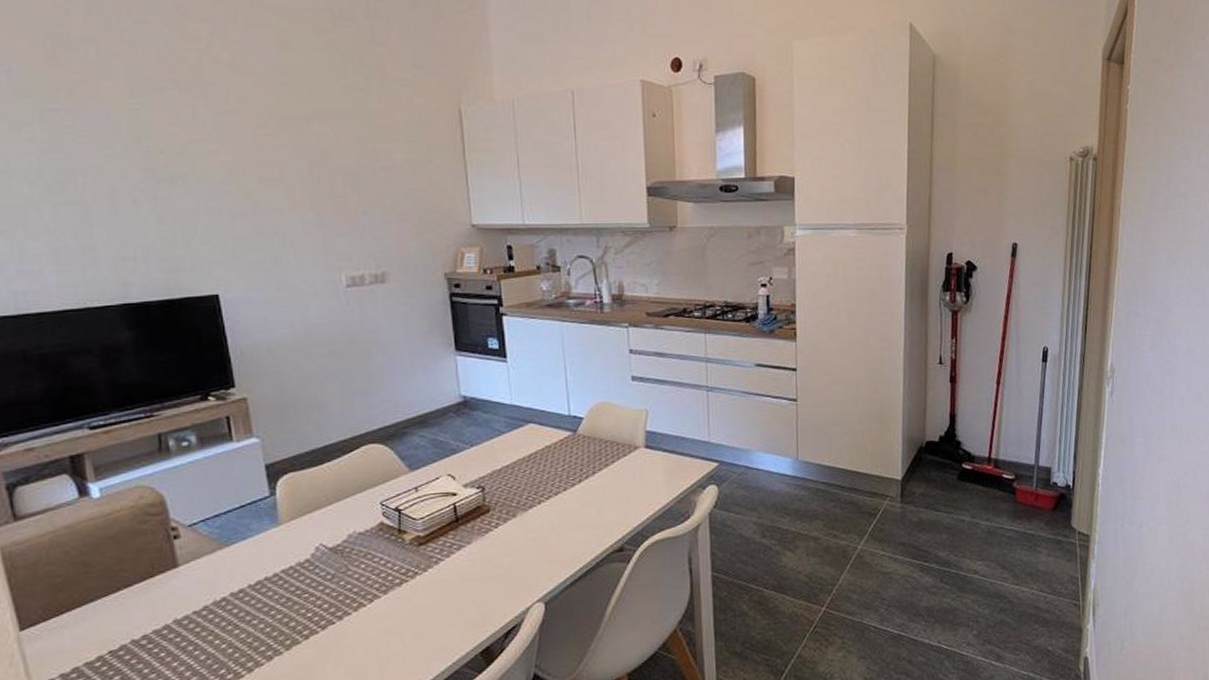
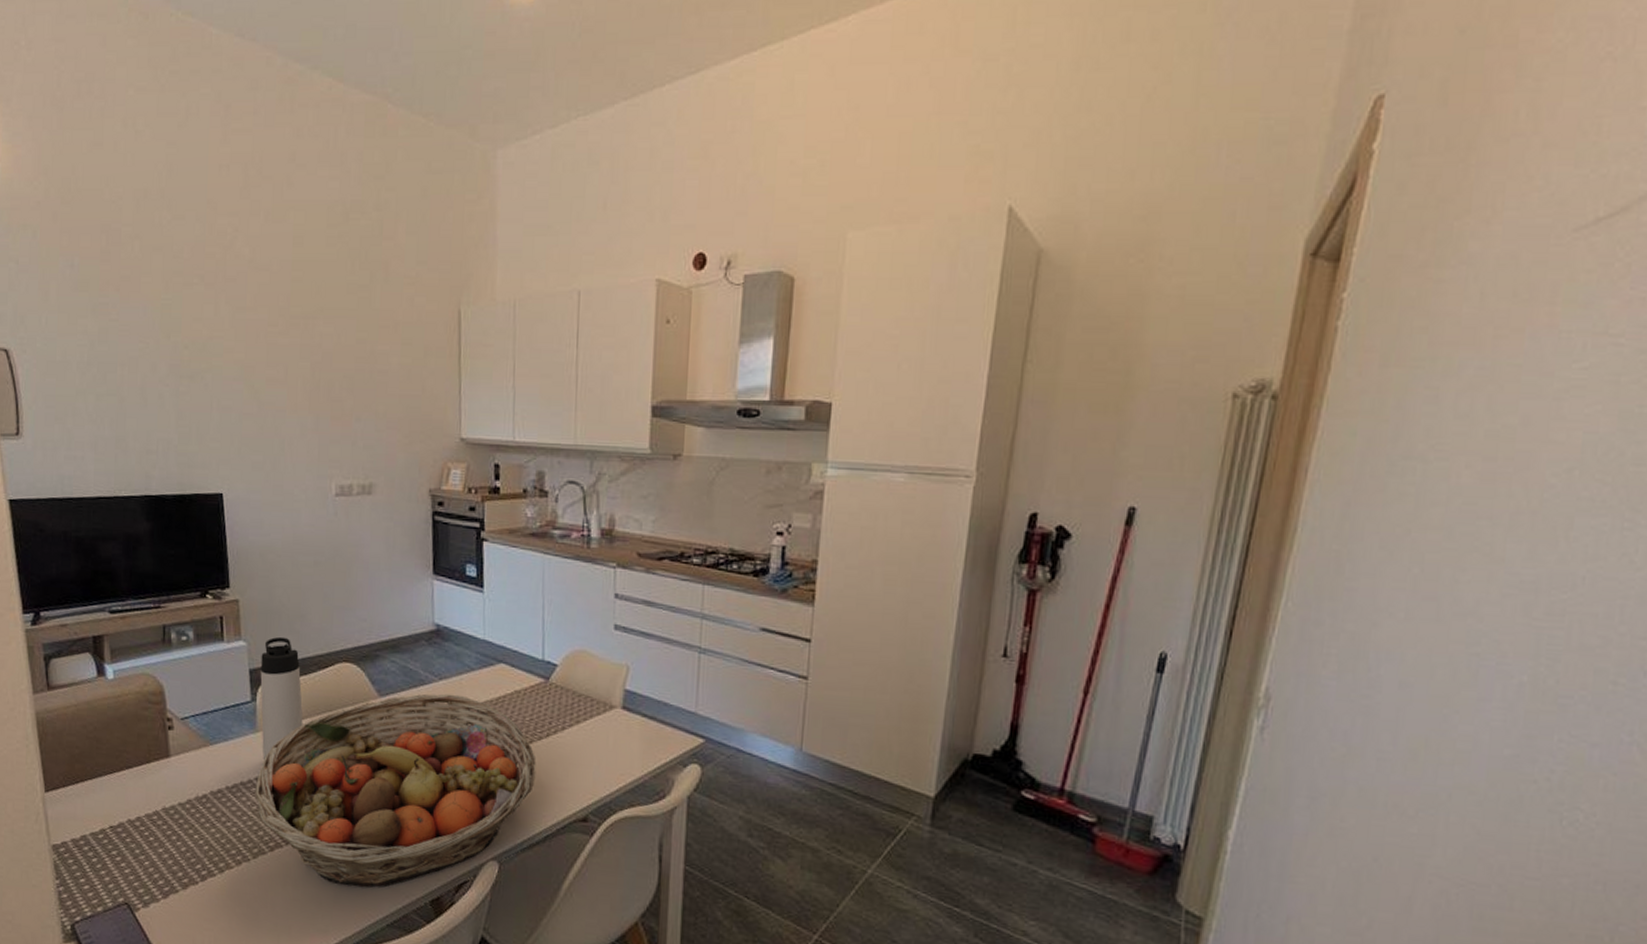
thermos bottle: none [277,428,331,552] -> present [260,636,303,761]
fruit basket: none [283,457,572,657] -> present [256,693,536,887]

